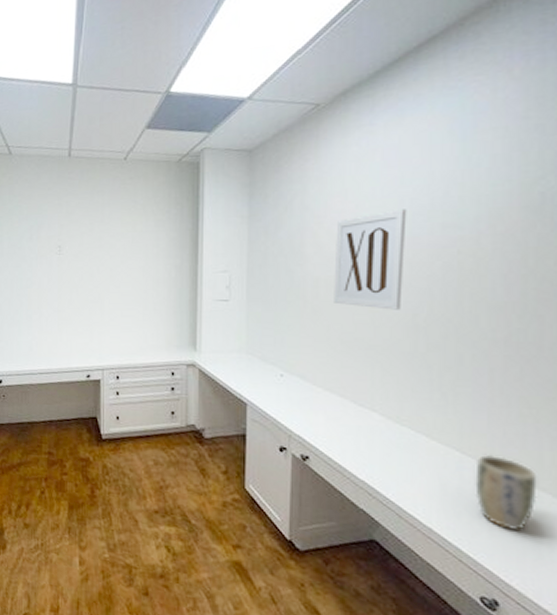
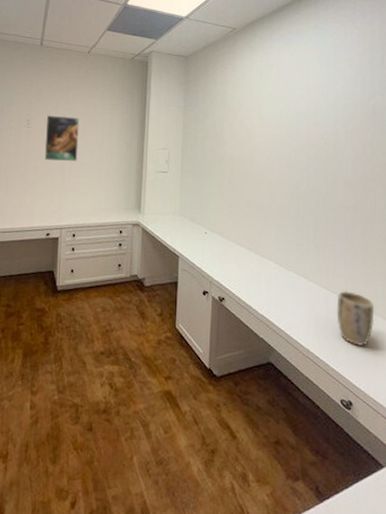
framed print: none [79,238,118,292] -> present [44,115,80,162]
wall art: present [334,209,407,310] -> none [244,110,293,183]

